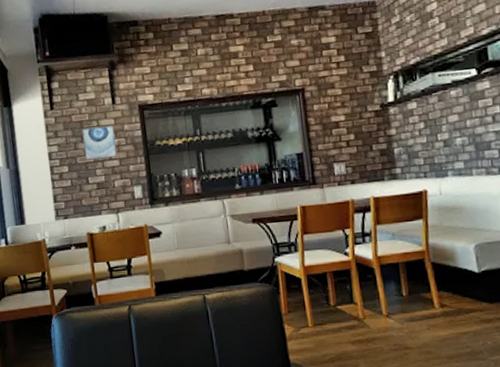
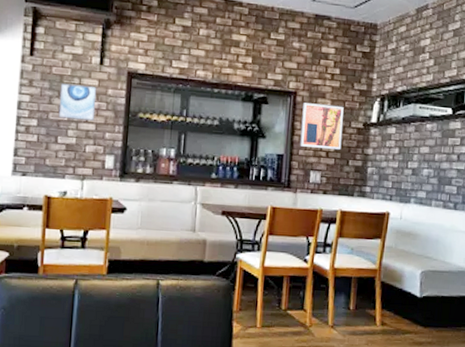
wall art: none [313,92,362,141] -> present [299,103,344,150]

